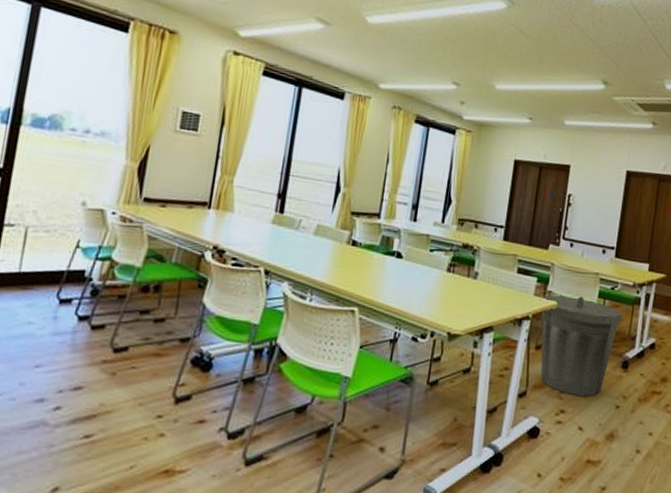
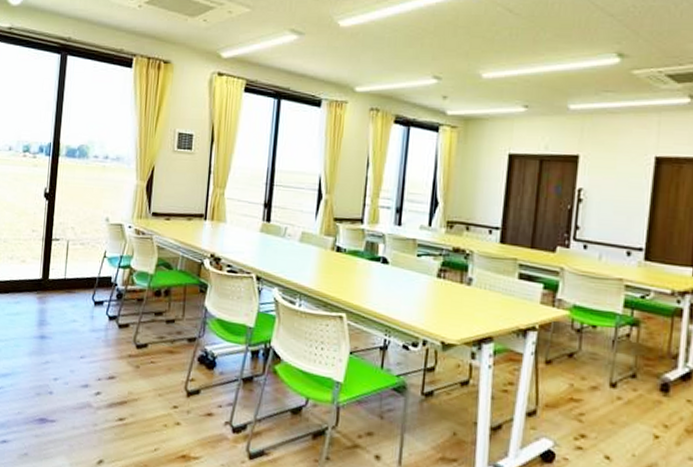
trash can: present [540,295,623,397] -> none [548,304,659,422]

